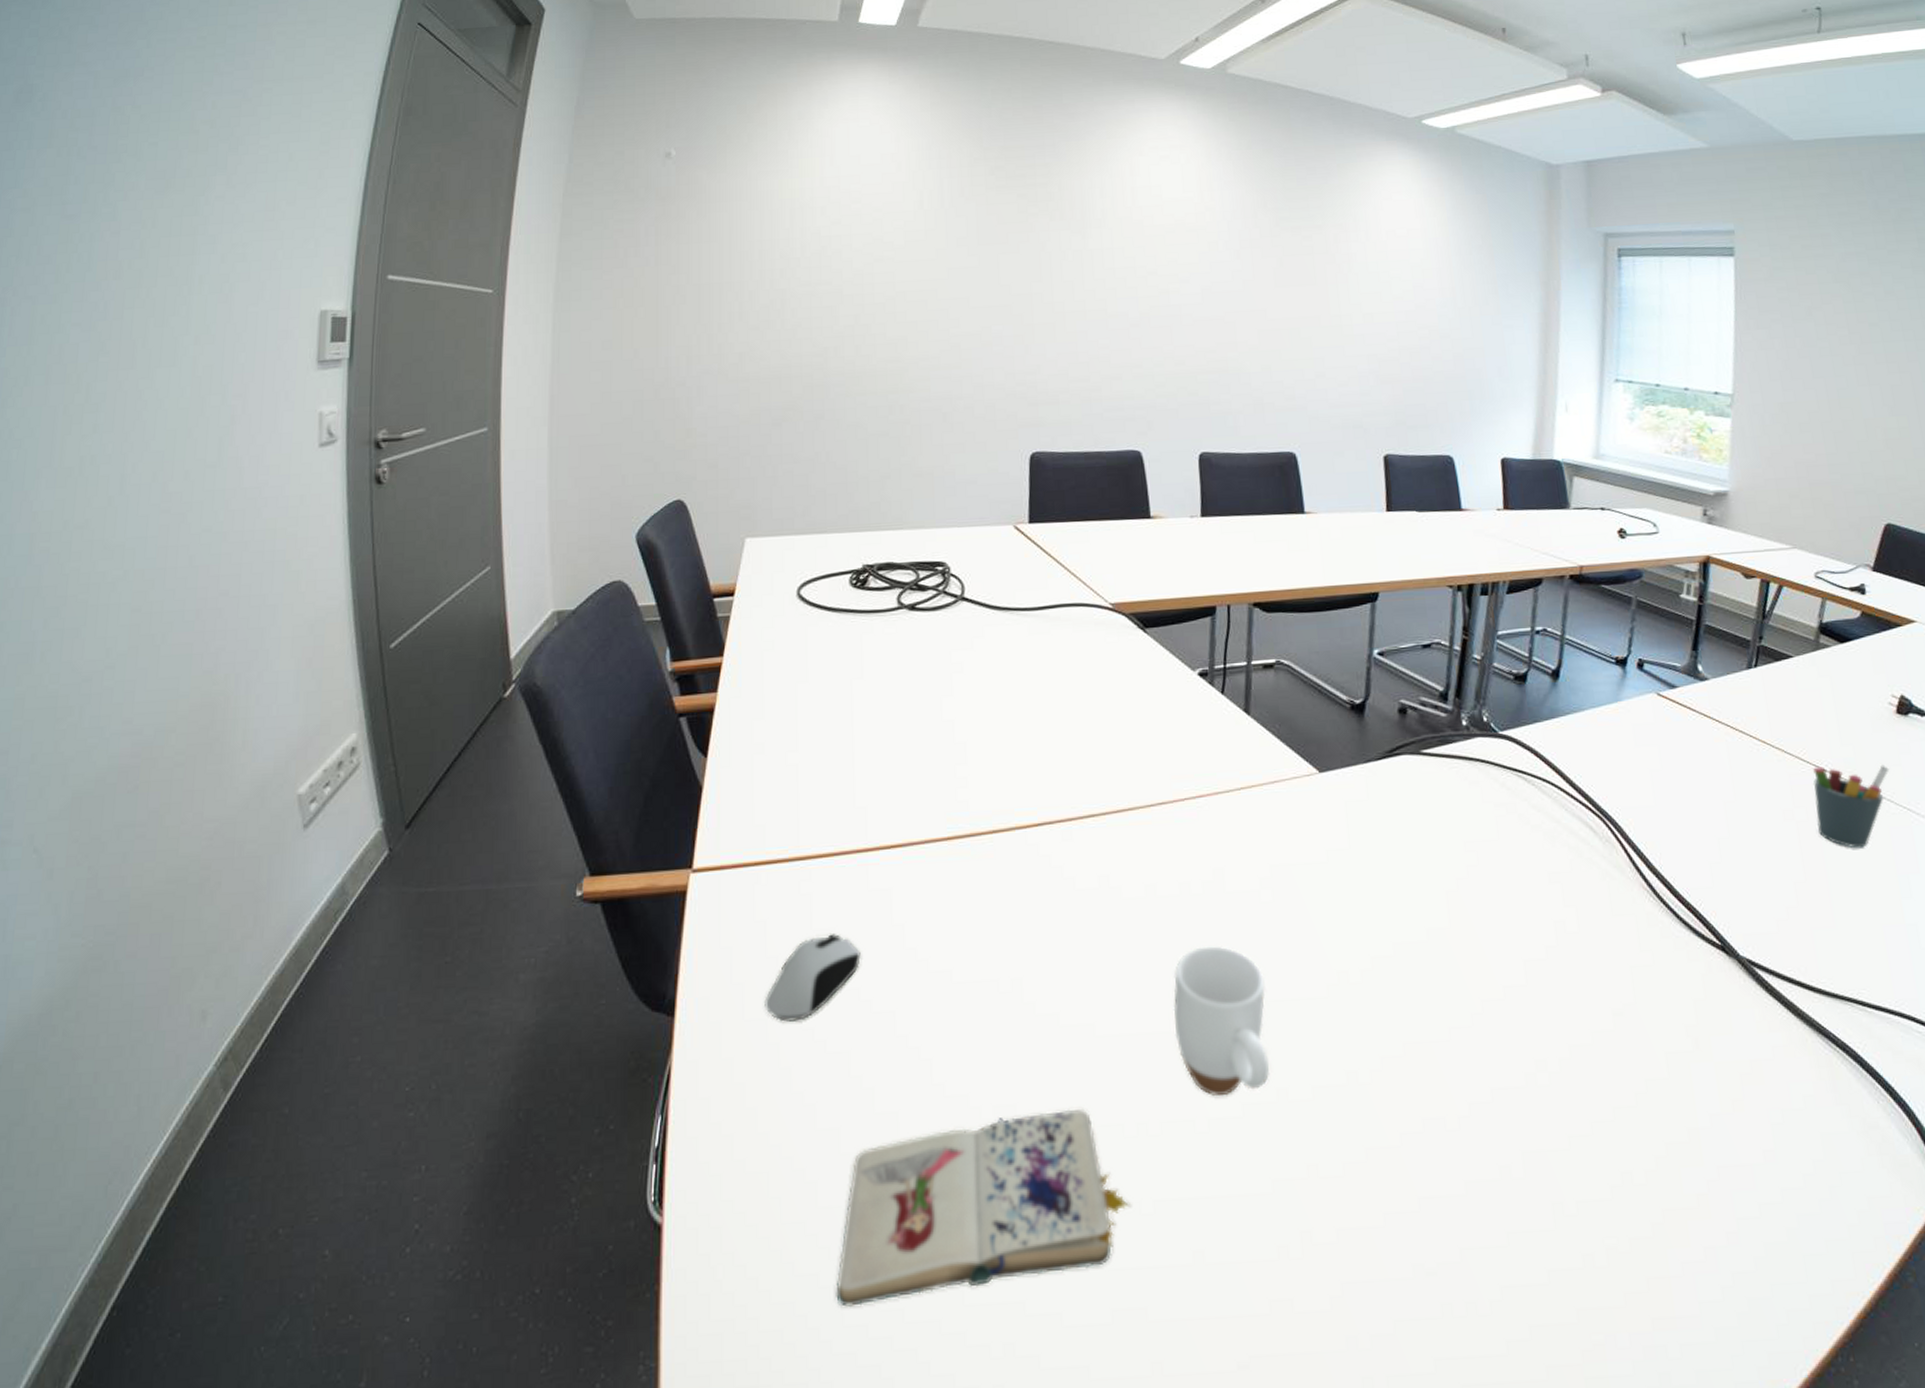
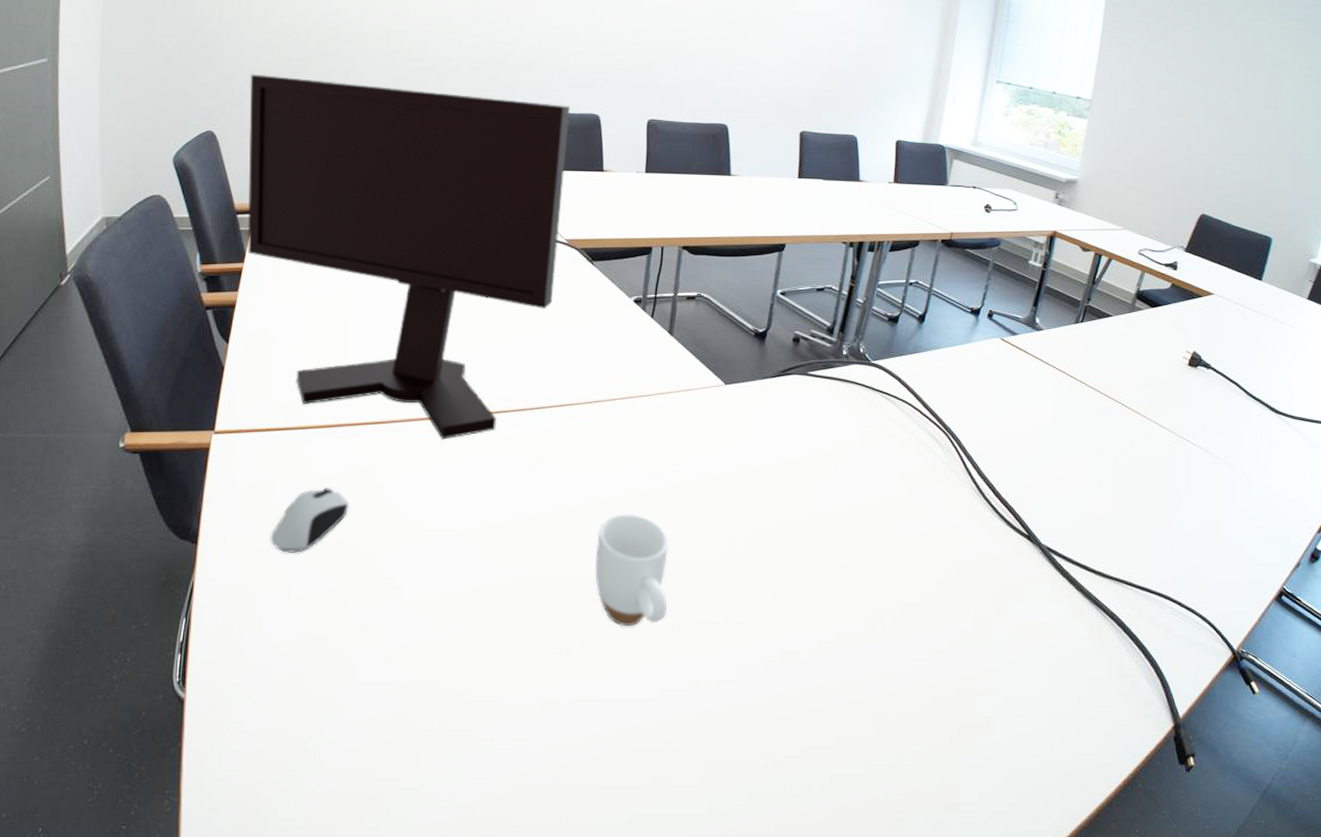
monitor: none [725,429,1106,864] -> present [247,74,570,440]
paperback book: present [836,1108,1131,1307] -> none [319,630,552,765]
pen holder: present [1813,764,1889,849] -> none [1114,402,1177,468]

